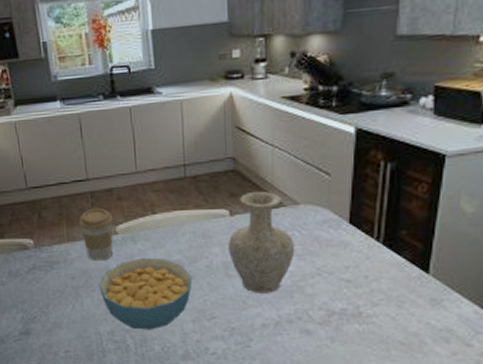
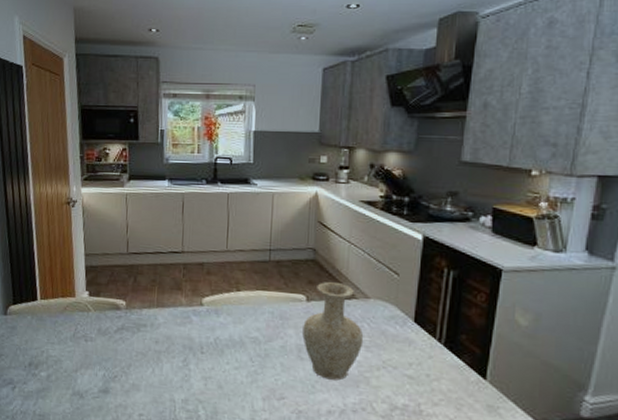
coffee cup: present [79,208,113,261] -> none [170,278,201,329]
cereal bowl: present [99,257,192,330] -> none [180,330,267,404]

